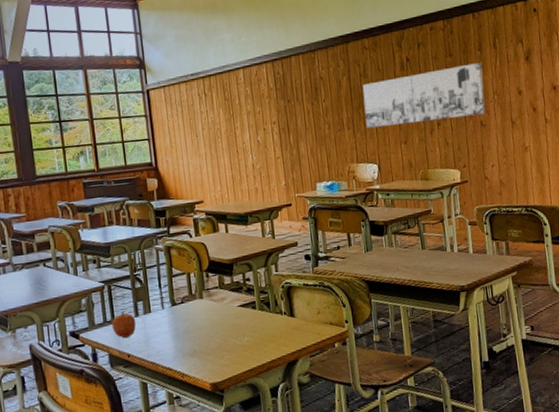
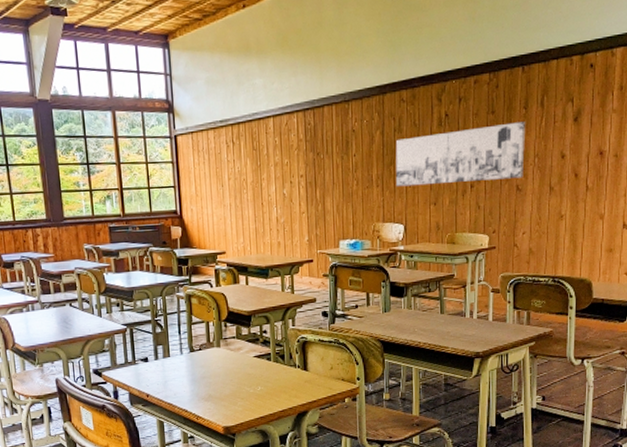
apple: present [111,311,137,338] -> none [132,354,156,379]

